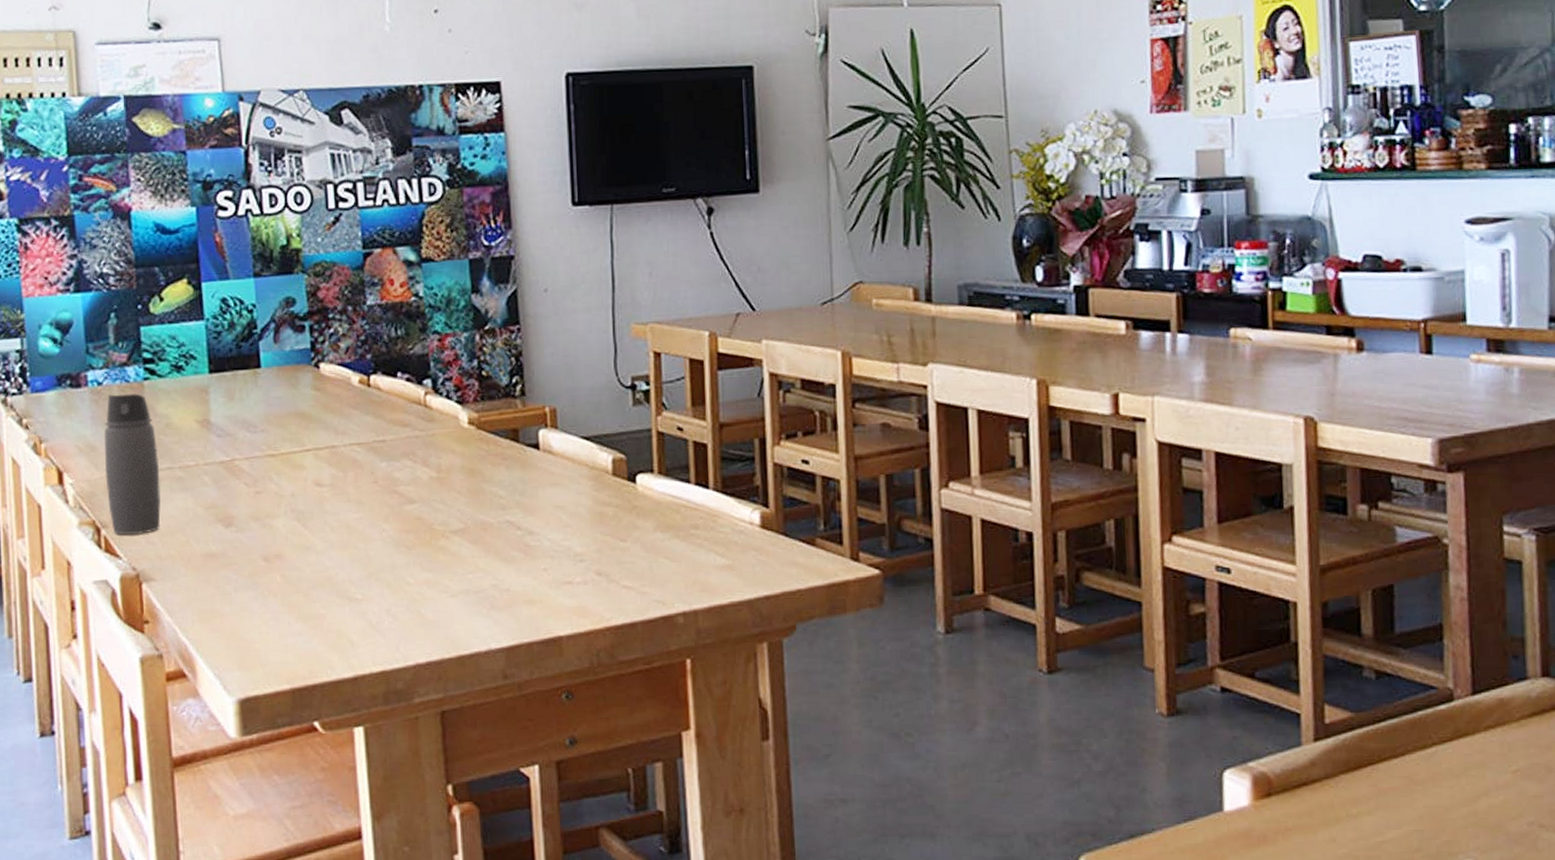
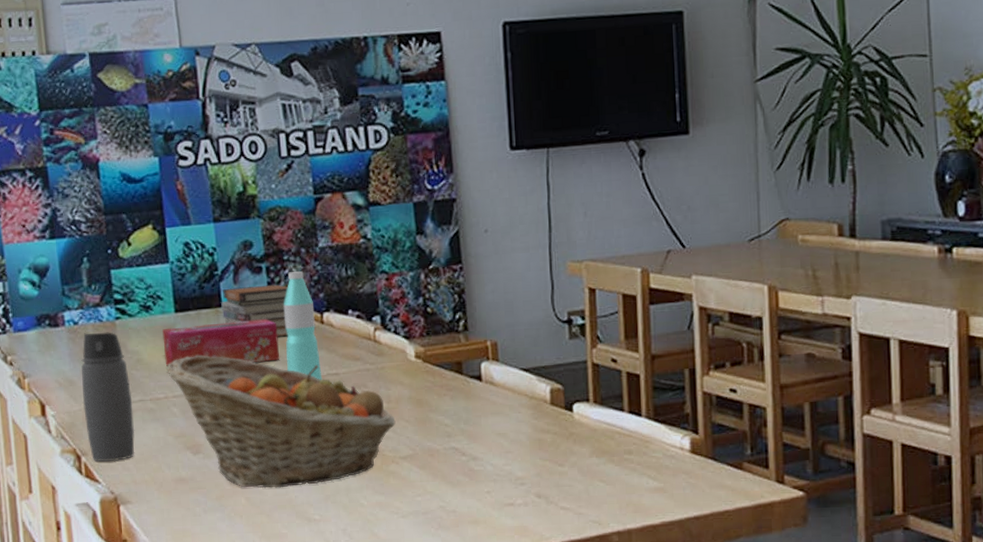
tissue box: none [195,381,323,431] -> present [162,319,280,366]
fruit basket: none [198,419,446,565] -> present [166,355,396,489]
book stack: none [260,344,333,400] -> present [221,284,288,336]
water bottle: none [327,331,368,447] -> present [283,271,323,380]

